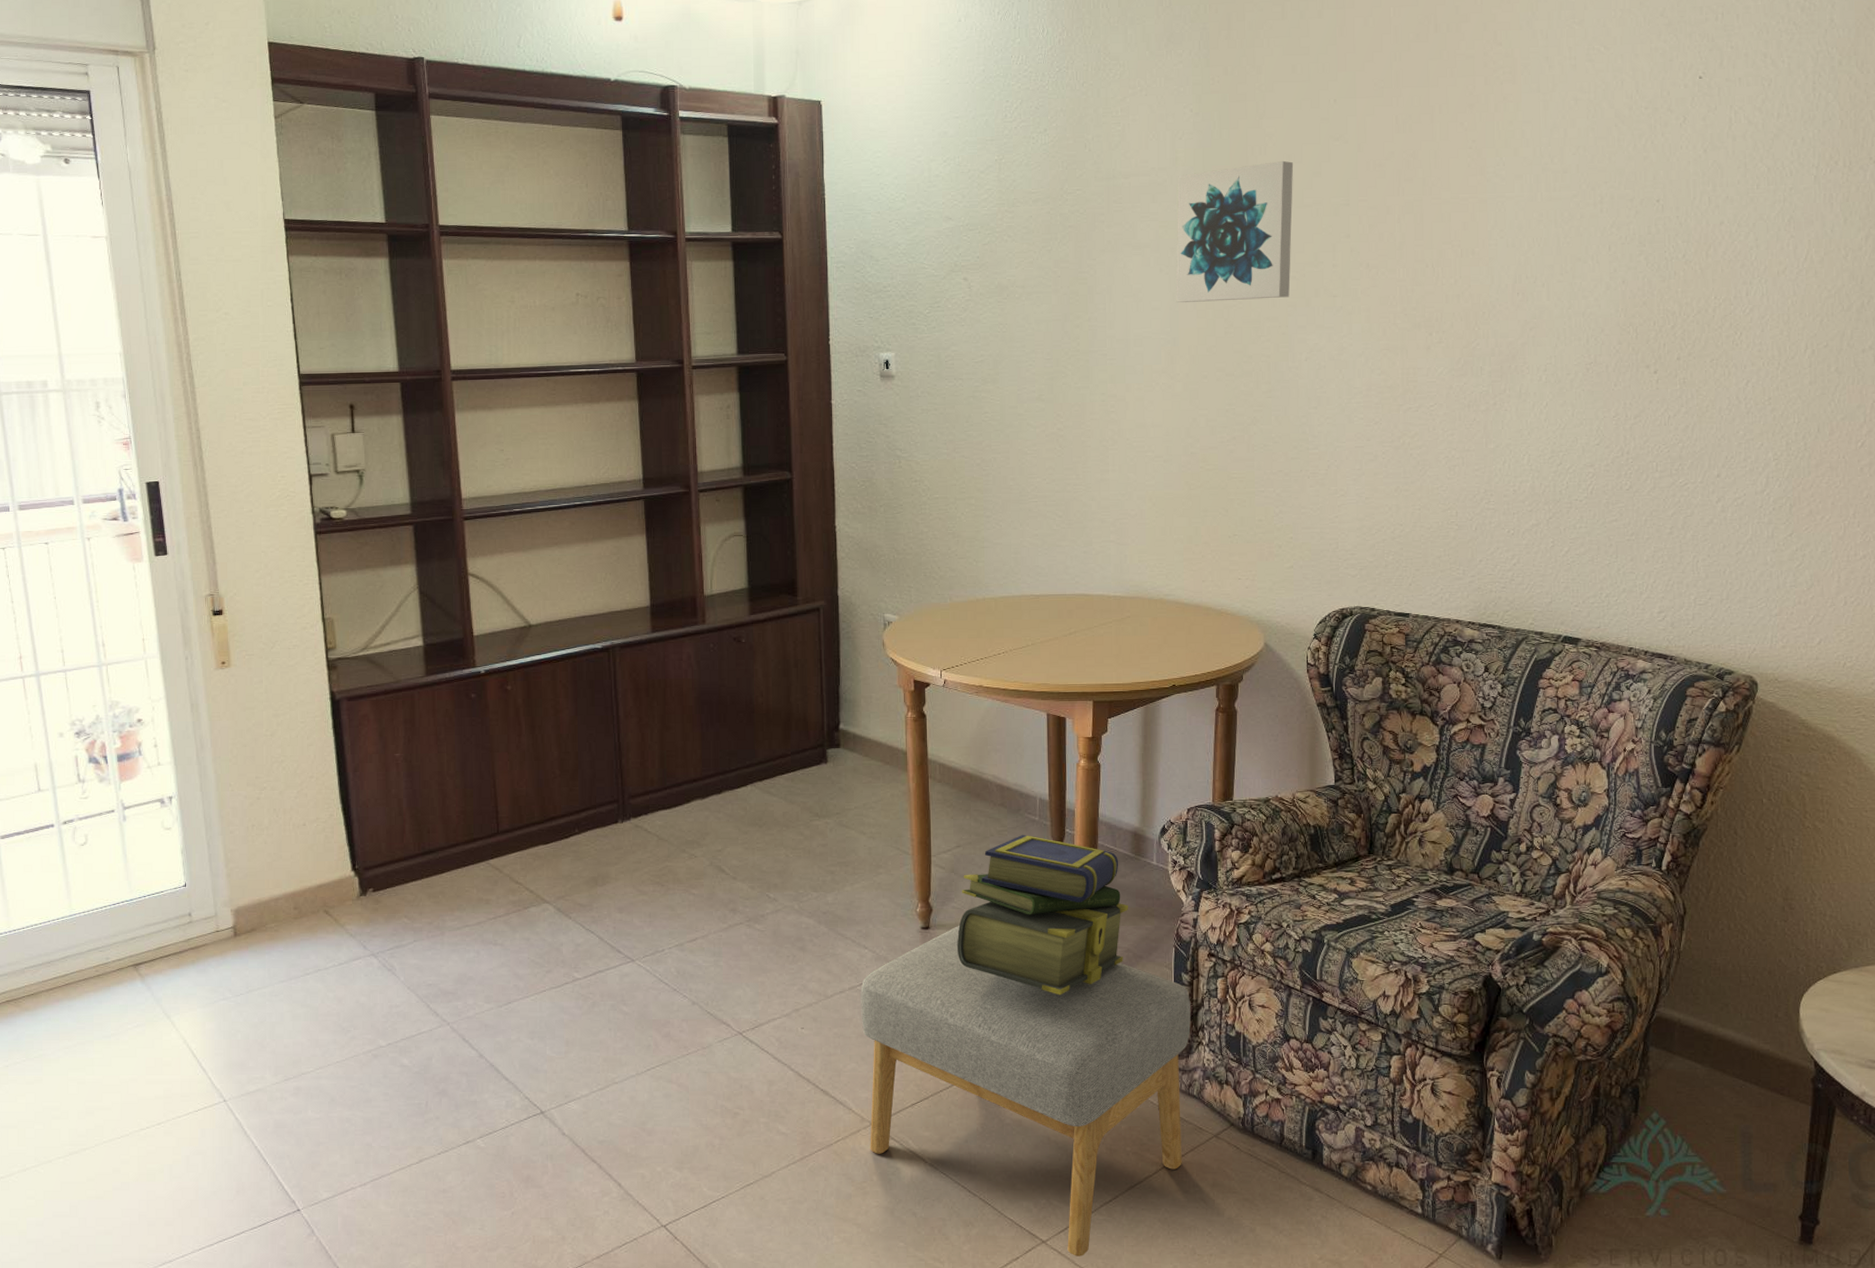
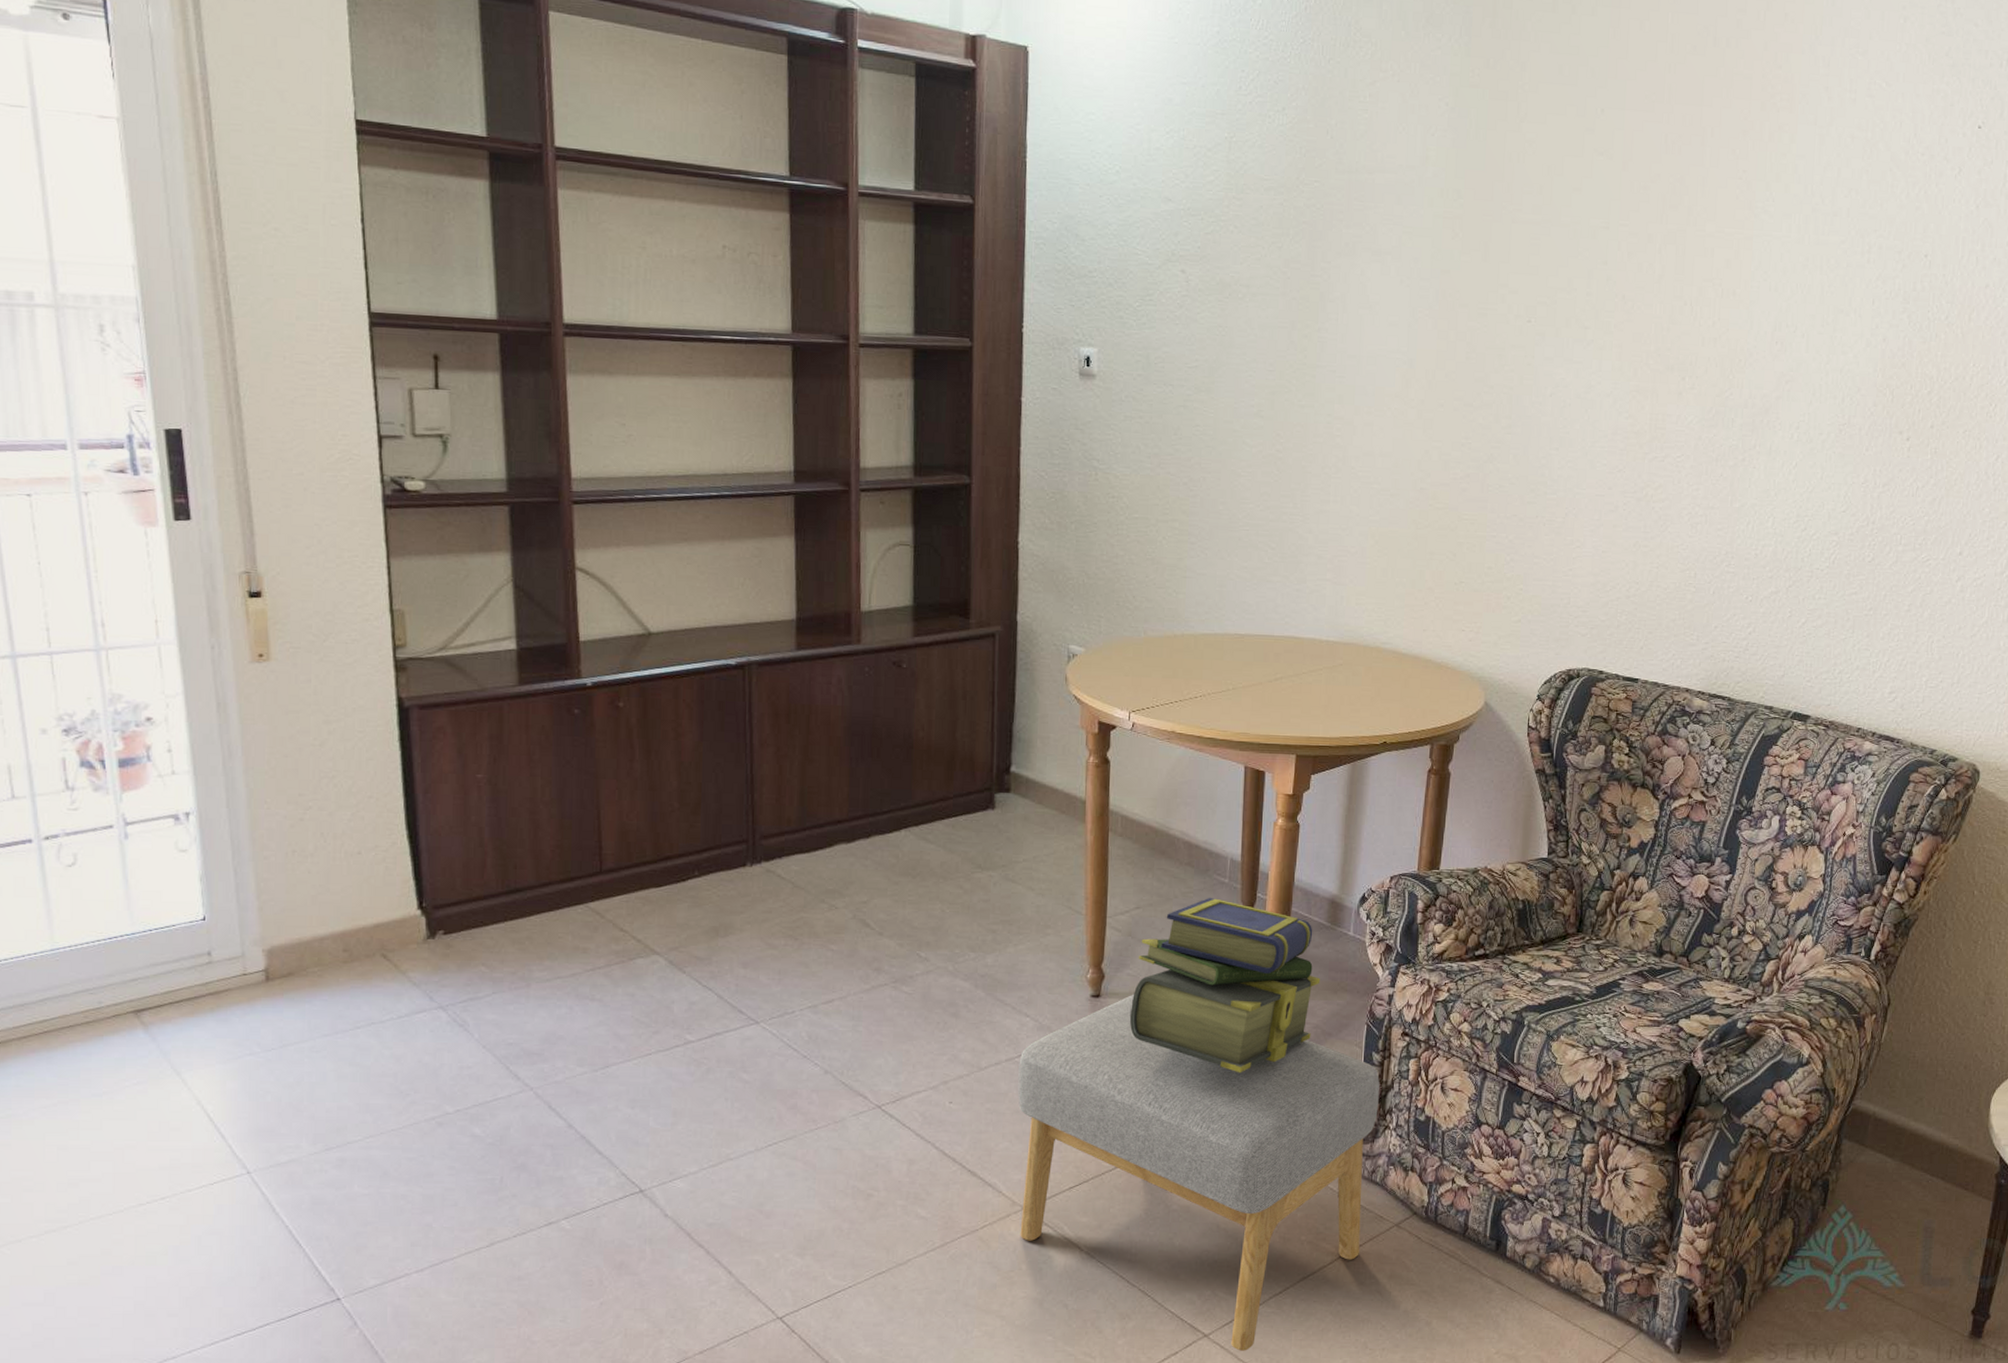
wall art: present [1176,160,1294,302] -> none [1416,171,1553,325]

